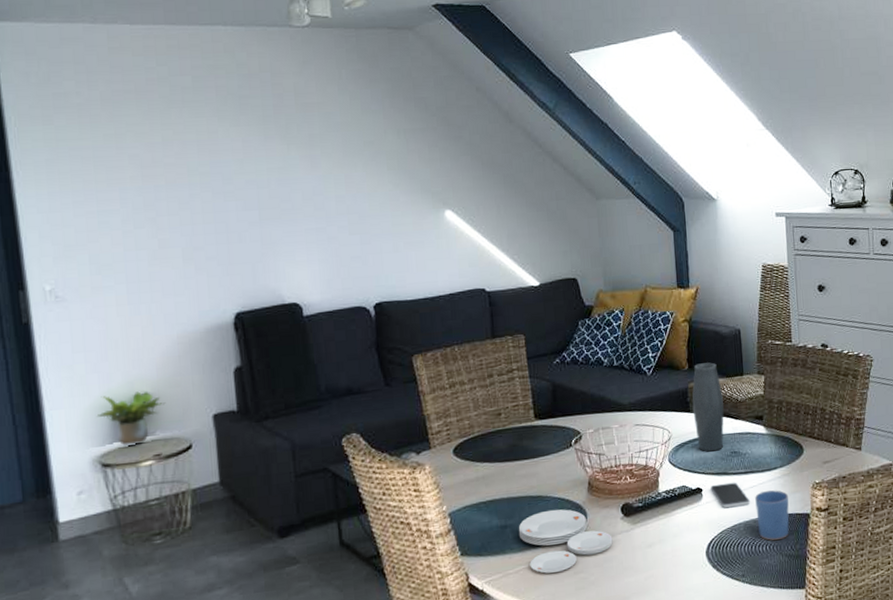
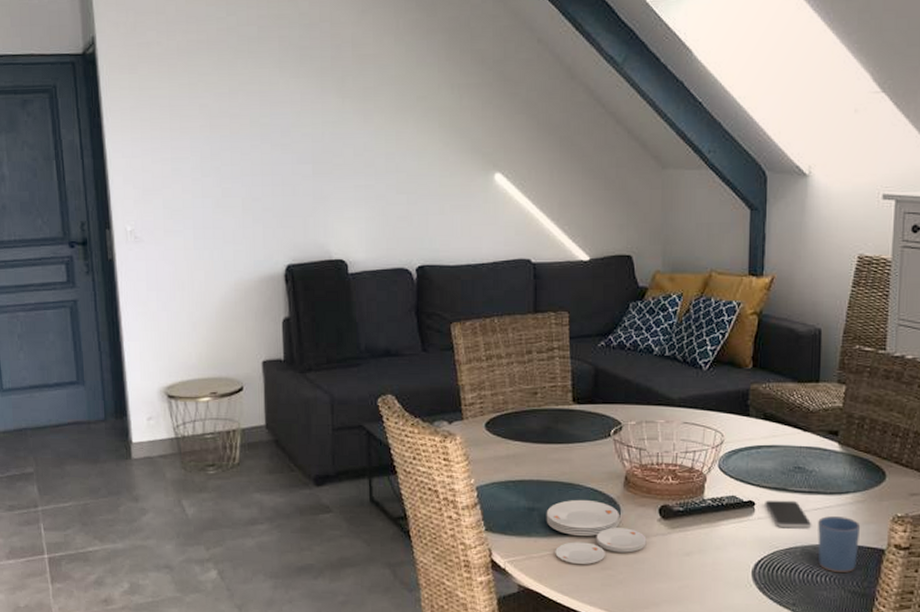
potted plant: present [96,391,166,446] -> none [164,332,222,381]
vase: present [692,362,724,452] -> none [752,363,791,463]

